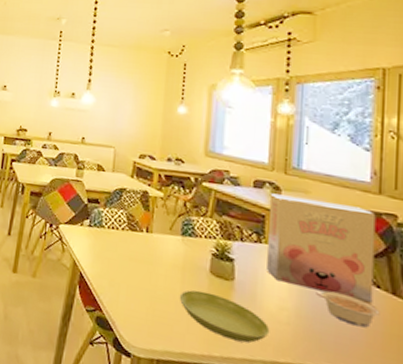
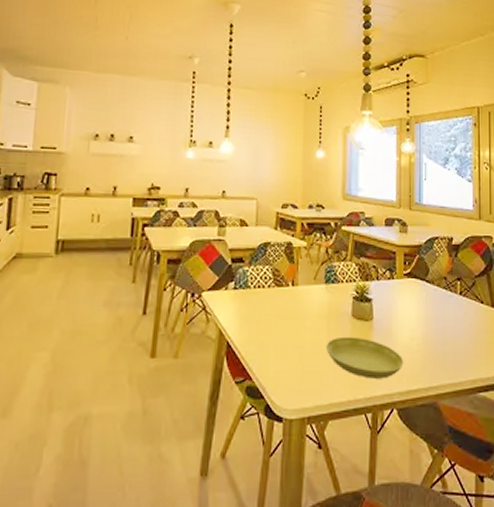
cereal box: present [267,193,376,304] -> none [398,229,479,319]
legume: present [316,290,380,328] -> none [438,314,484,341]

